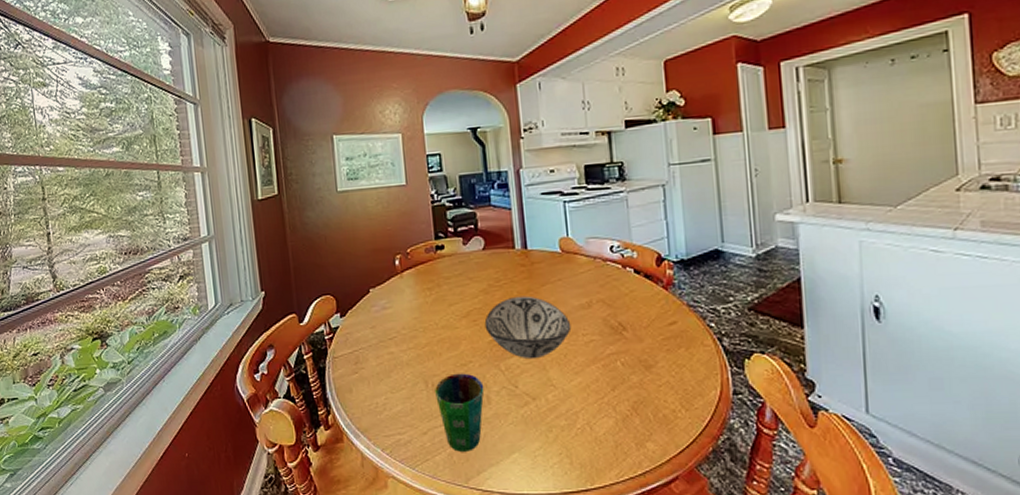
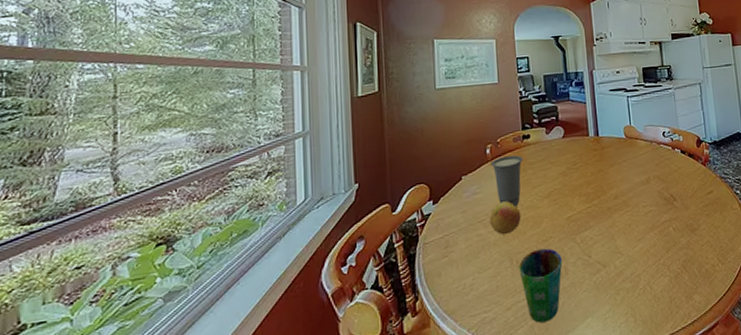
cup: none [400,268,438,326] -> present [490,155,524,207]
fruit: none [401,318,436,355] -> present [489,201,521,235]
decorative bowl: present [484,296,572,359] -> none [563,176,634,231]

